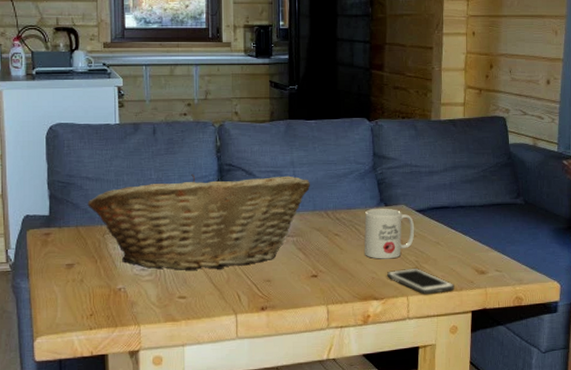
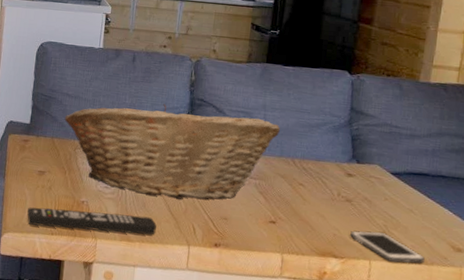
remote control: none [60,293,201,323] -> present [27,207,157,235]
mug: present [364,208,415,259] -> none [329,163,387,219]

